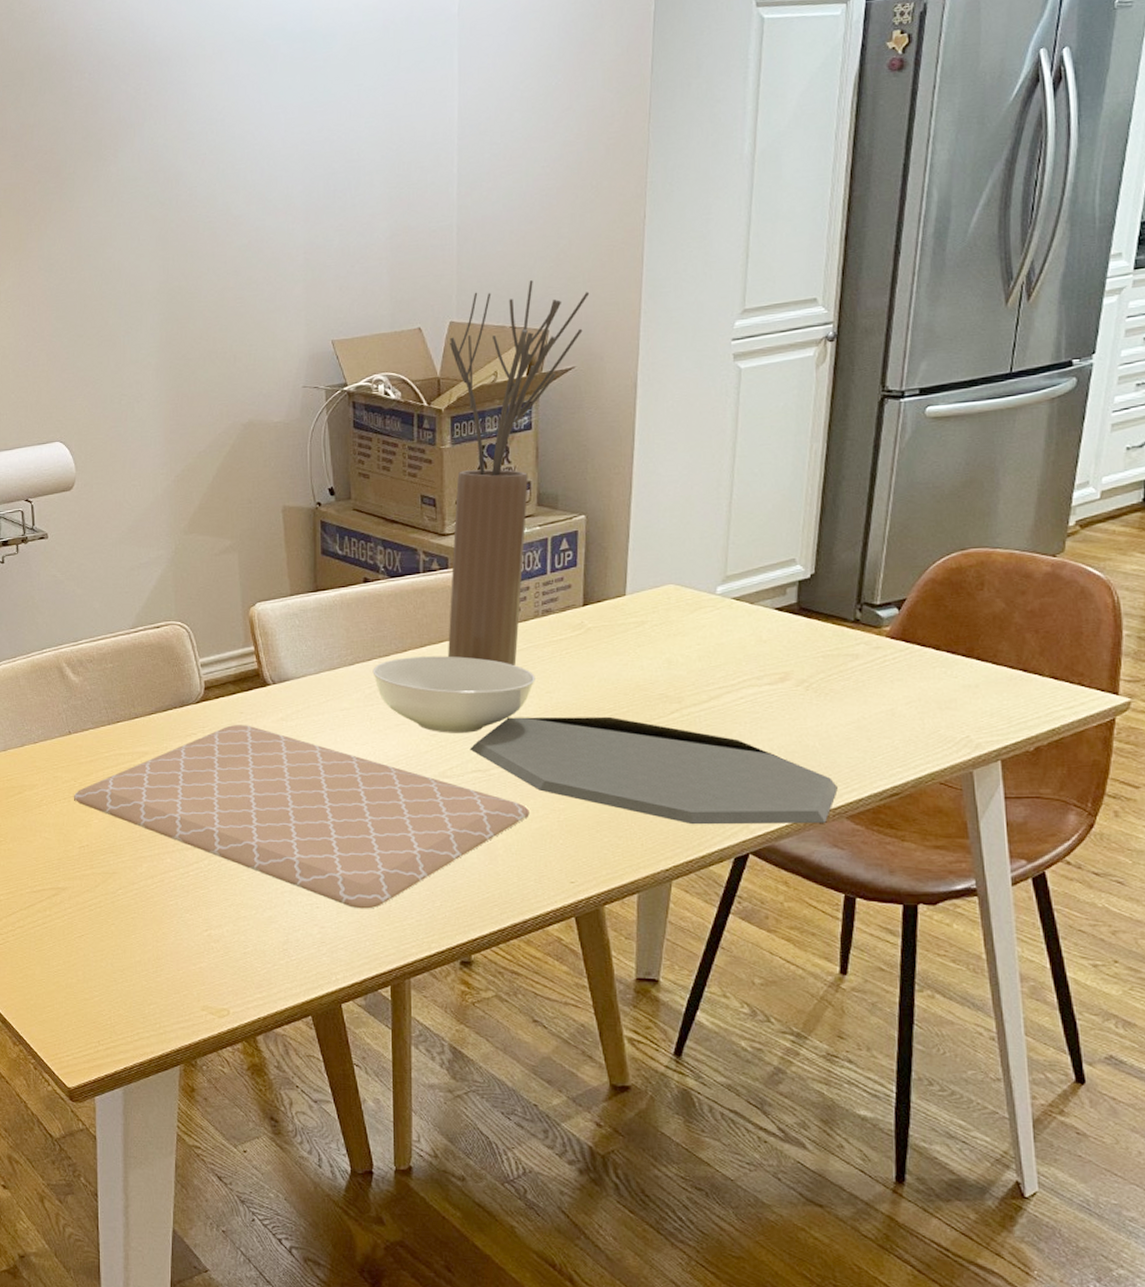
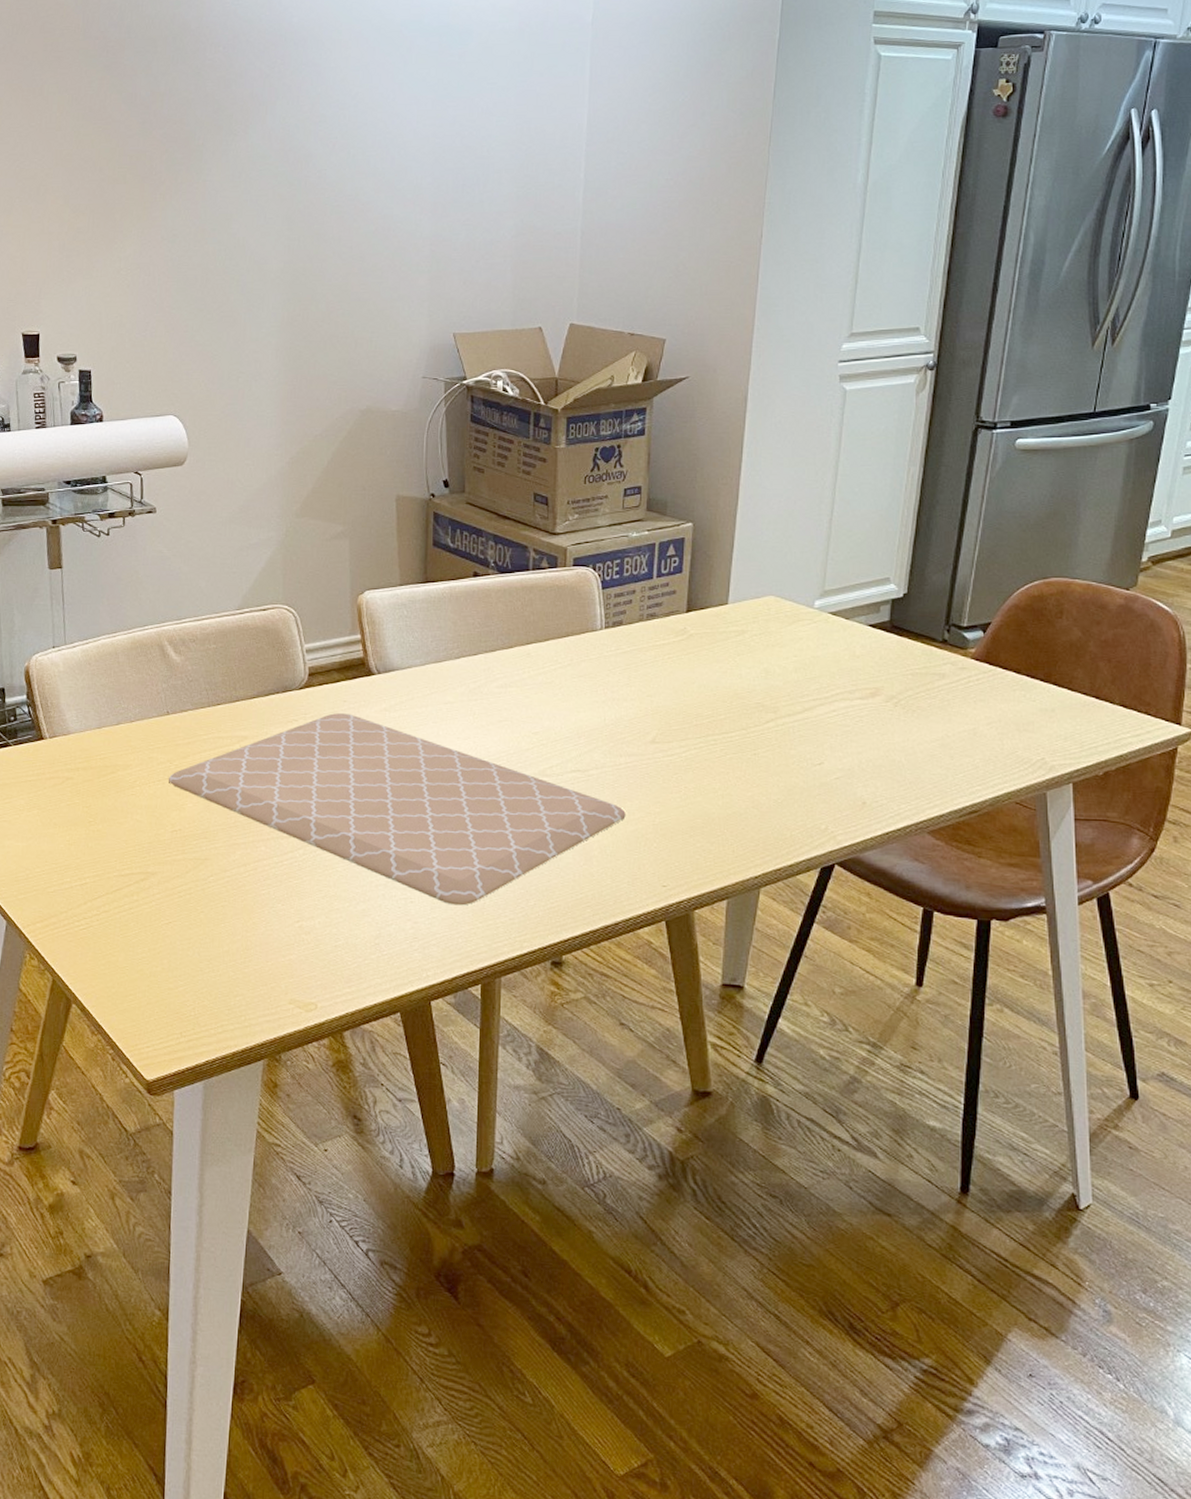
bowl: present [372,656,535,733] -> none [478,653,637,733]
vase: present [448,280,590,665] -> none [553,289,706,667]
placemat: present [470,716,838,825] -> none [570,719,921,837]

